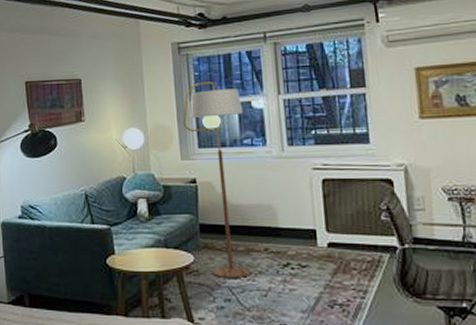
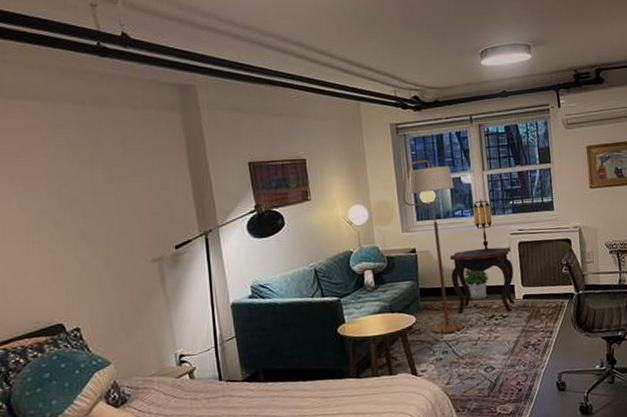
side table: none [236,183,317,262] -> present [450,247,515,314]
potted plant: none [253,206,283,243] -> present [464,269,488,300]
table lamp: none [264,127,294,189] -> present [472,199,497,253]

